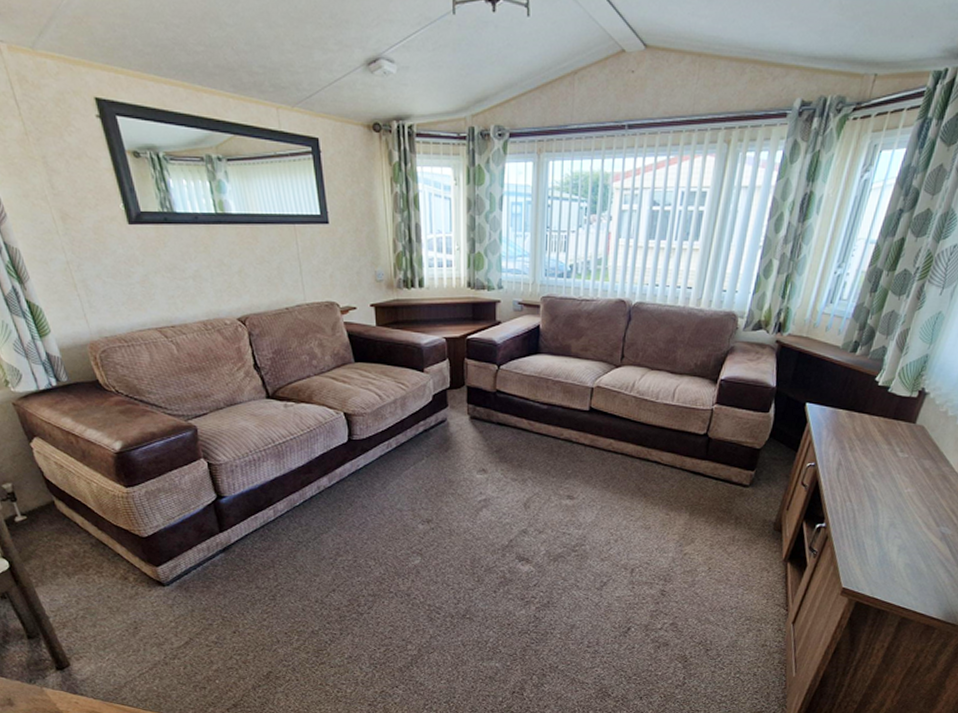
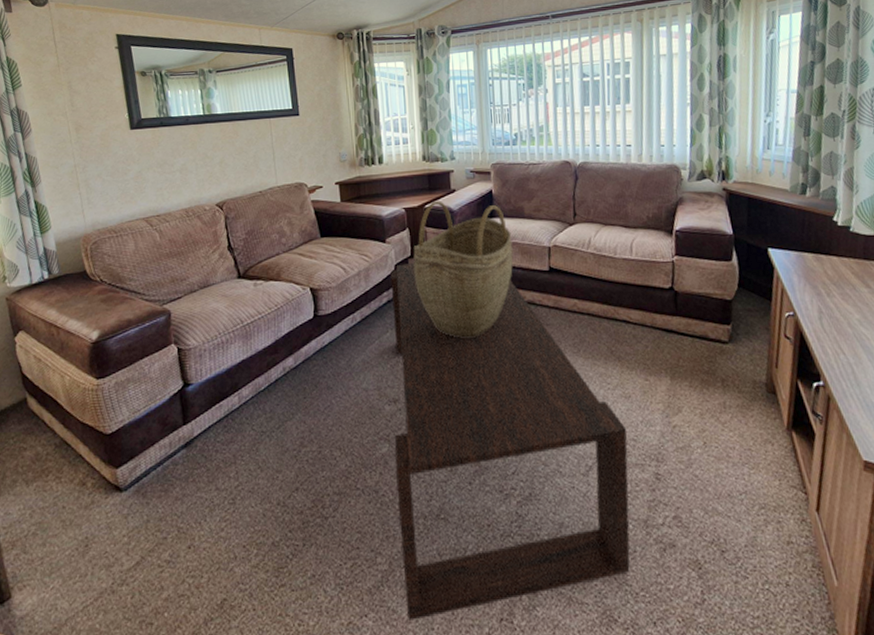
coffee table: none [426,395,643,691] -> present [390,263,630,620]
woven basket: none [452,332,556,470] -> present [413,200,514,339]

